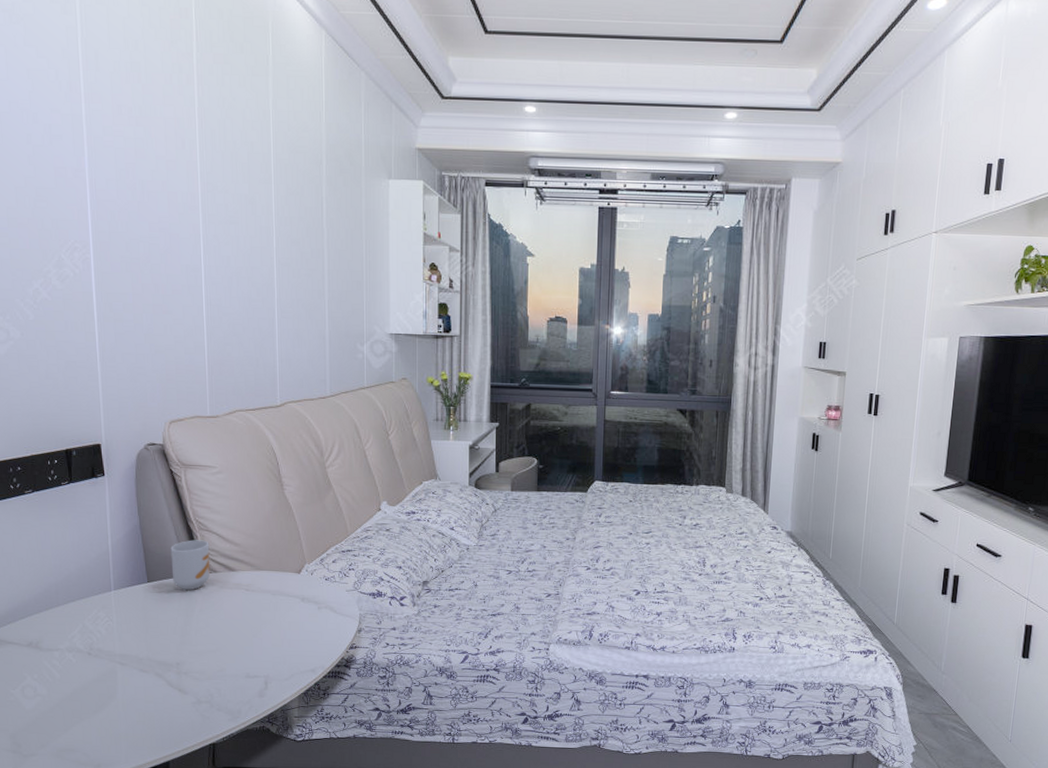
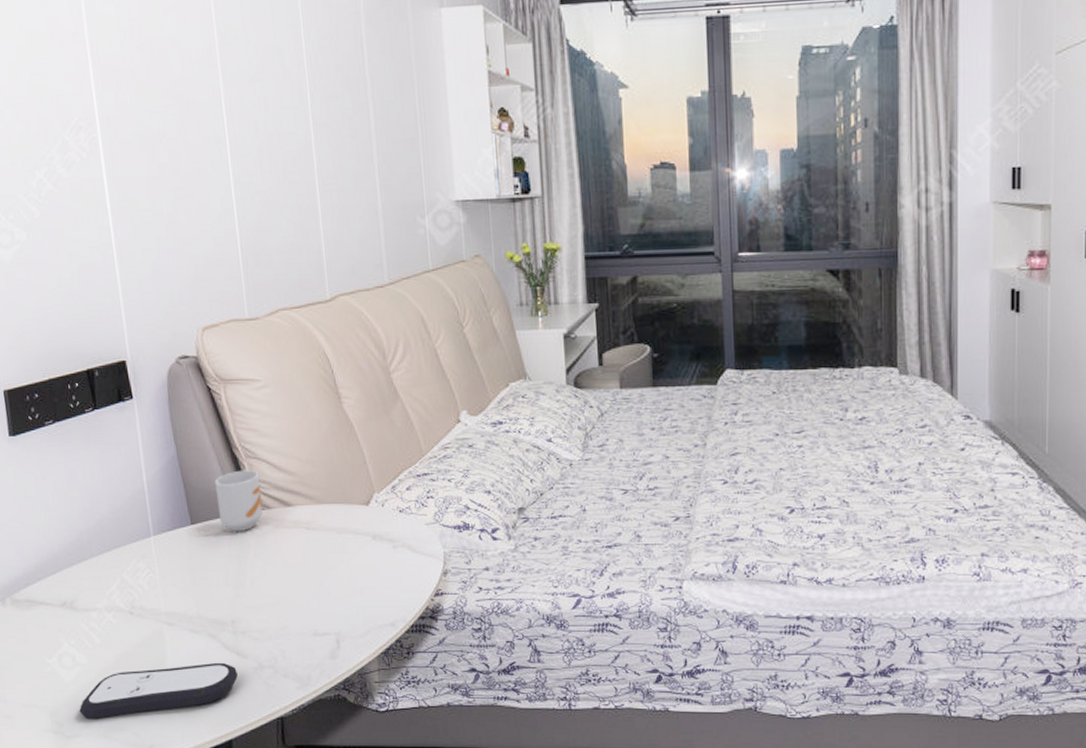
remote control: none [37,697,178,742] -> present [79,662,238,720]

